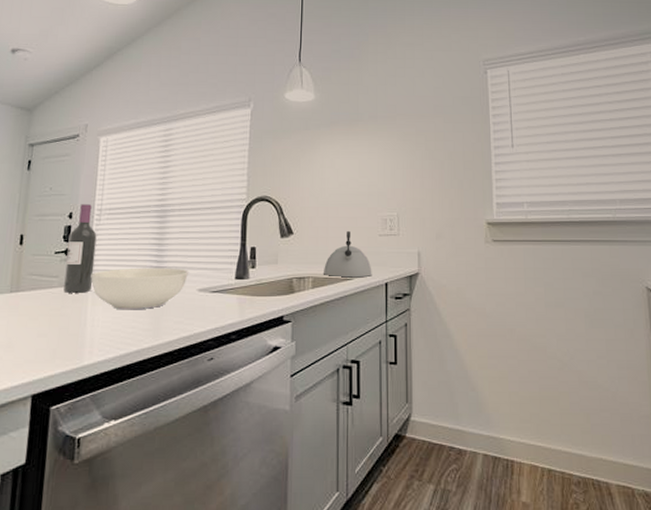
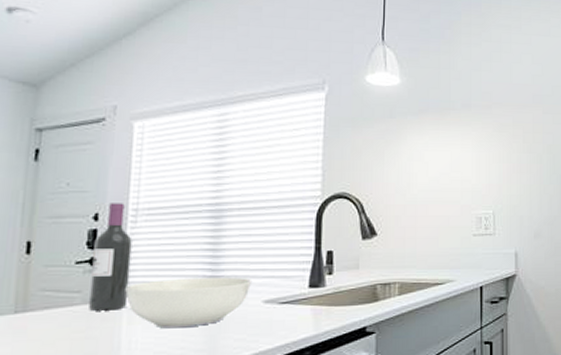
kettle: present [324,230,372,278] -> none [412,230,466,282]

